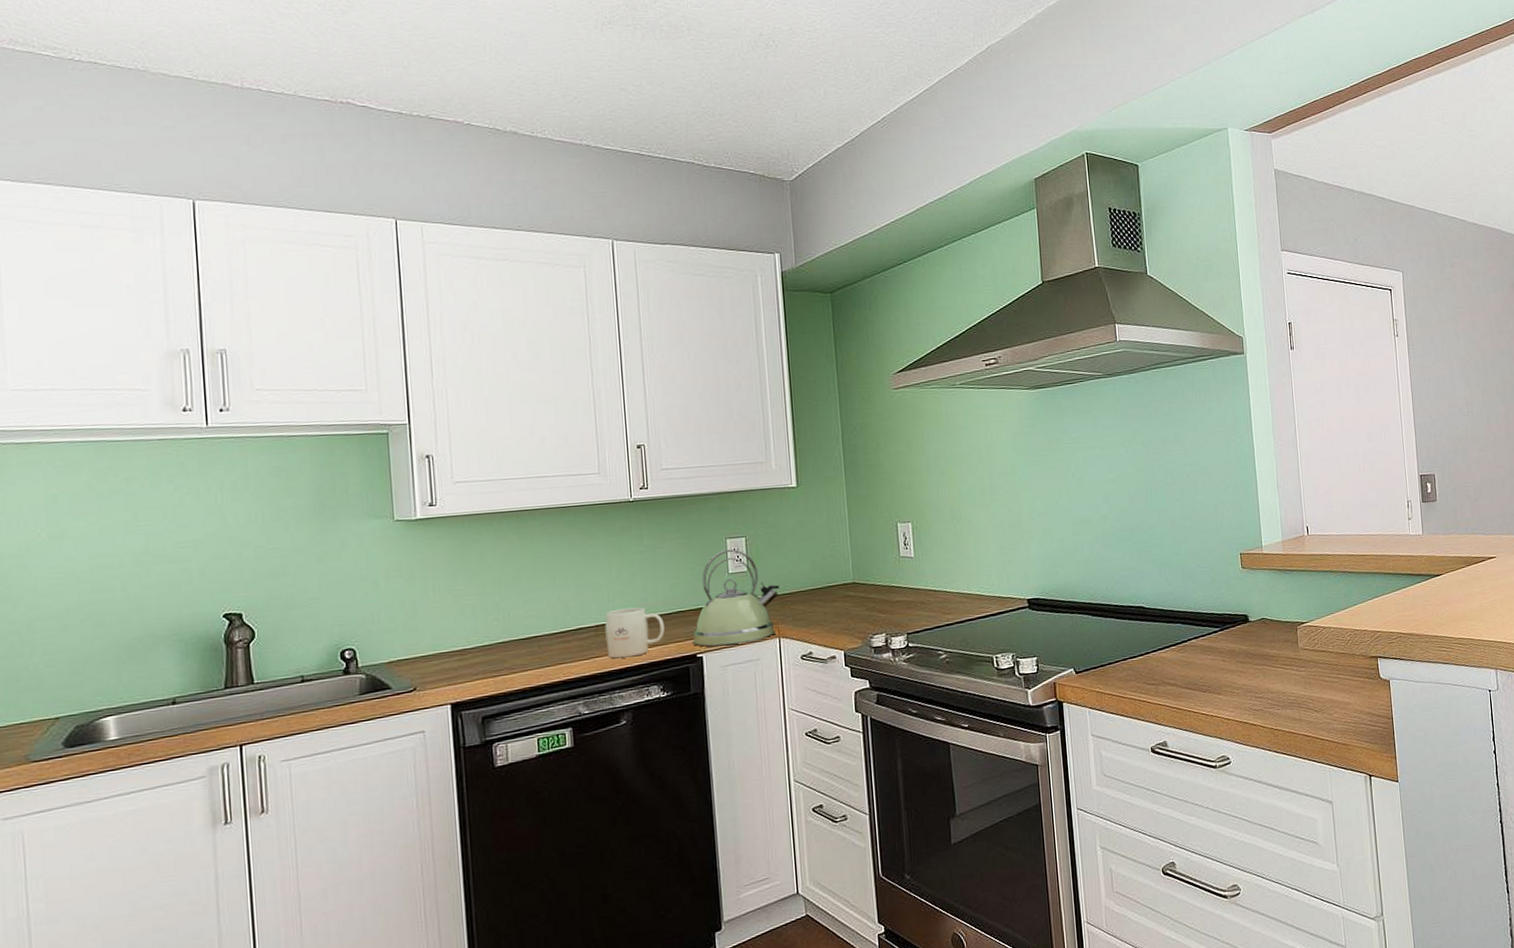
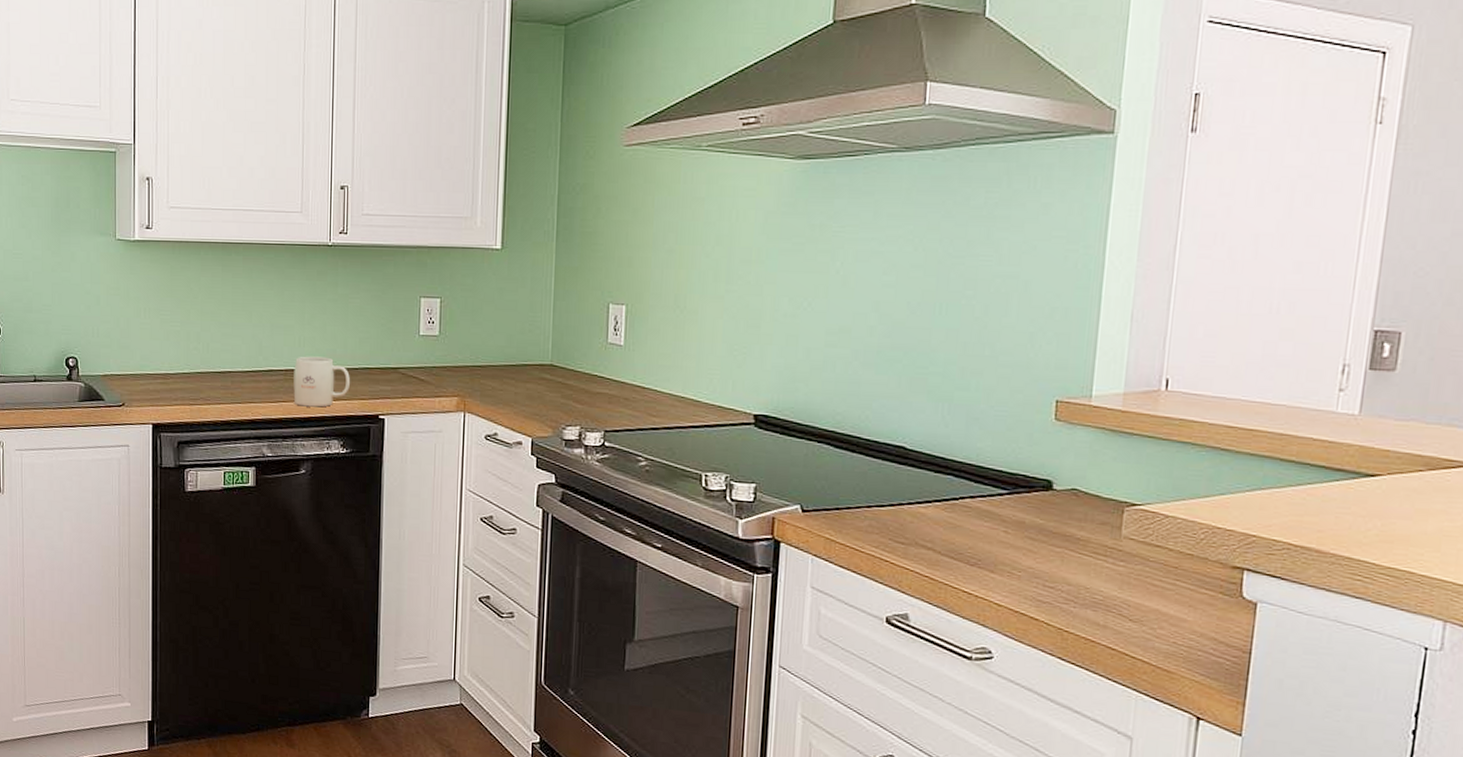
kettle: present [693,549,780,647] -> none [376,309,471,413]

